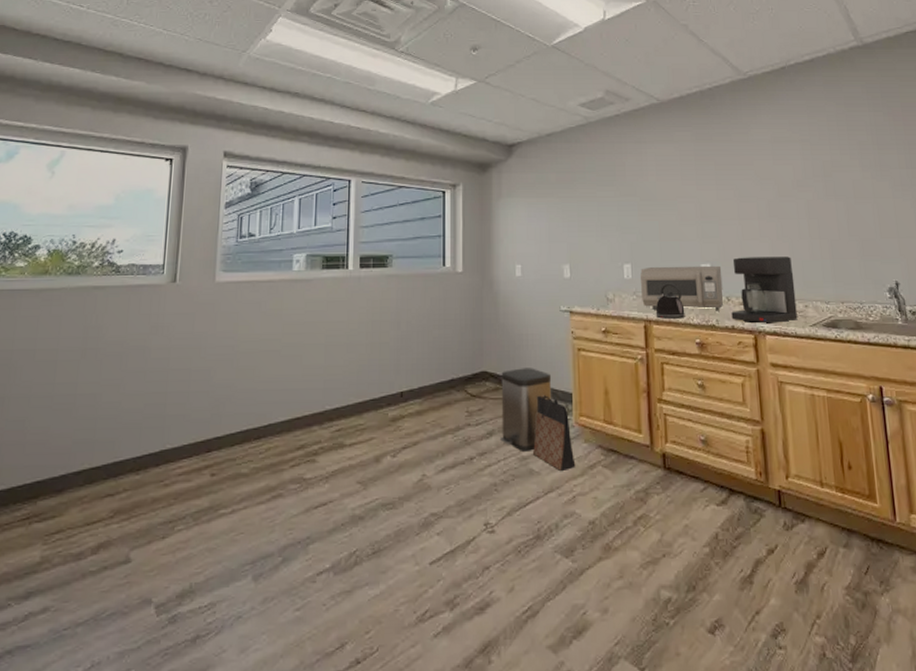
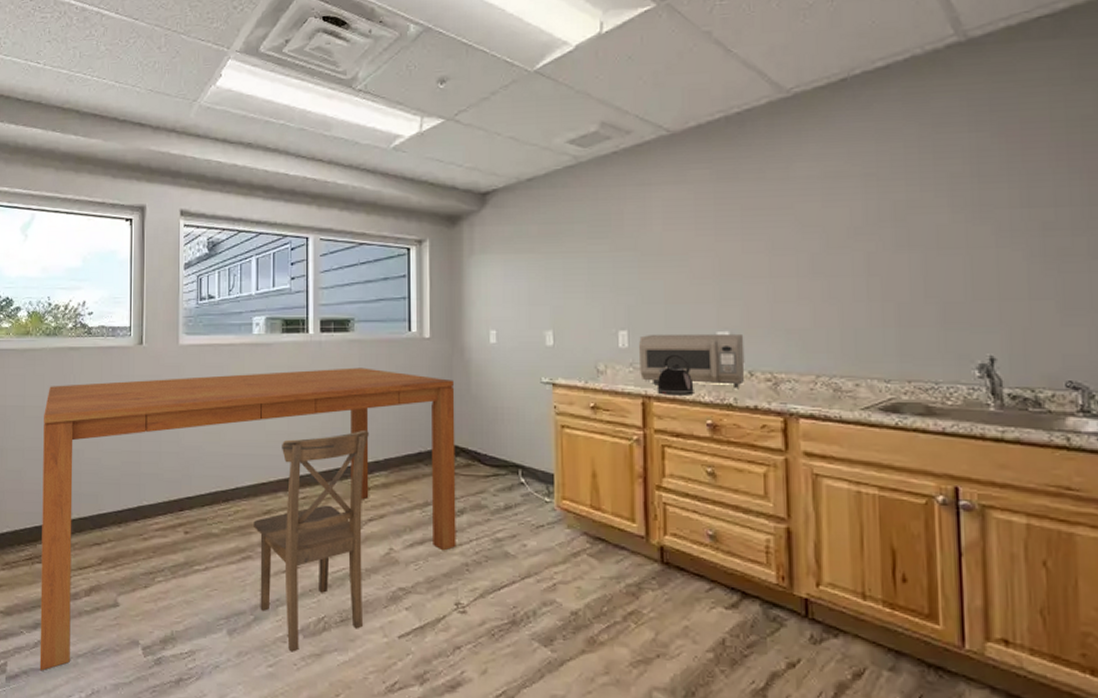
dining table: none [28,301,486,648] -> present [39,367,456,671]
dining chair: none [285,359,404,592] -> present [253,429,369,652]
pedal bin: present [500,368,552,451] -> none [472,444,531,533]
bag: present [533,395,576,472] -> none [509,474,557,557]
coffee maker: present [731,256,798,325] -> none [754,323,844,406]

